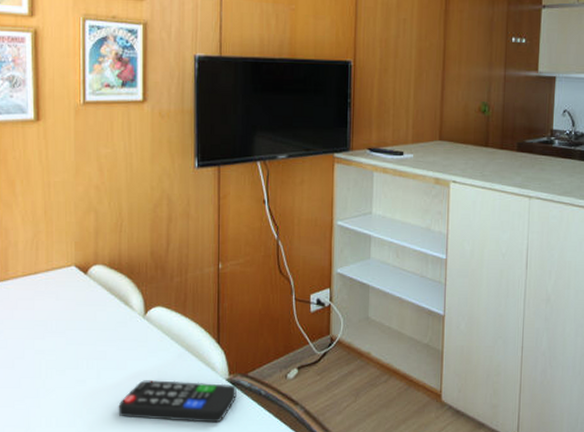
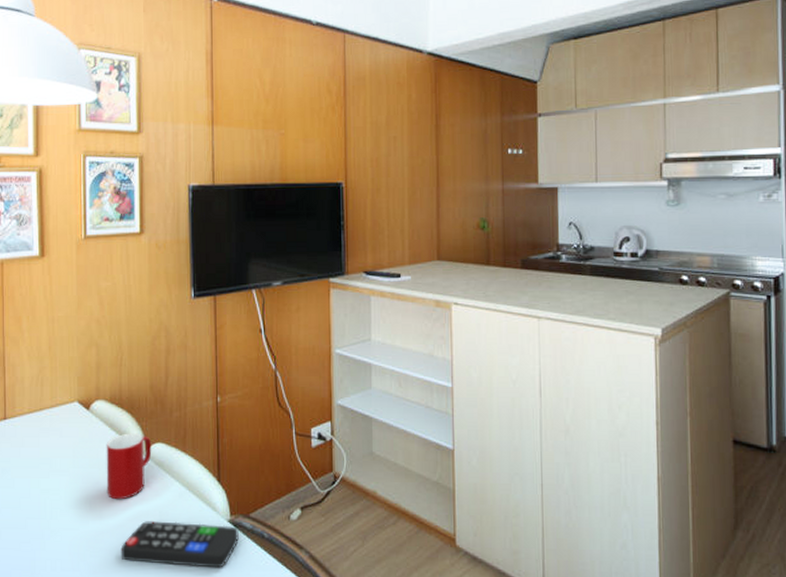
cup: none [104,297,151,360] -> present [106,433,152,500]

